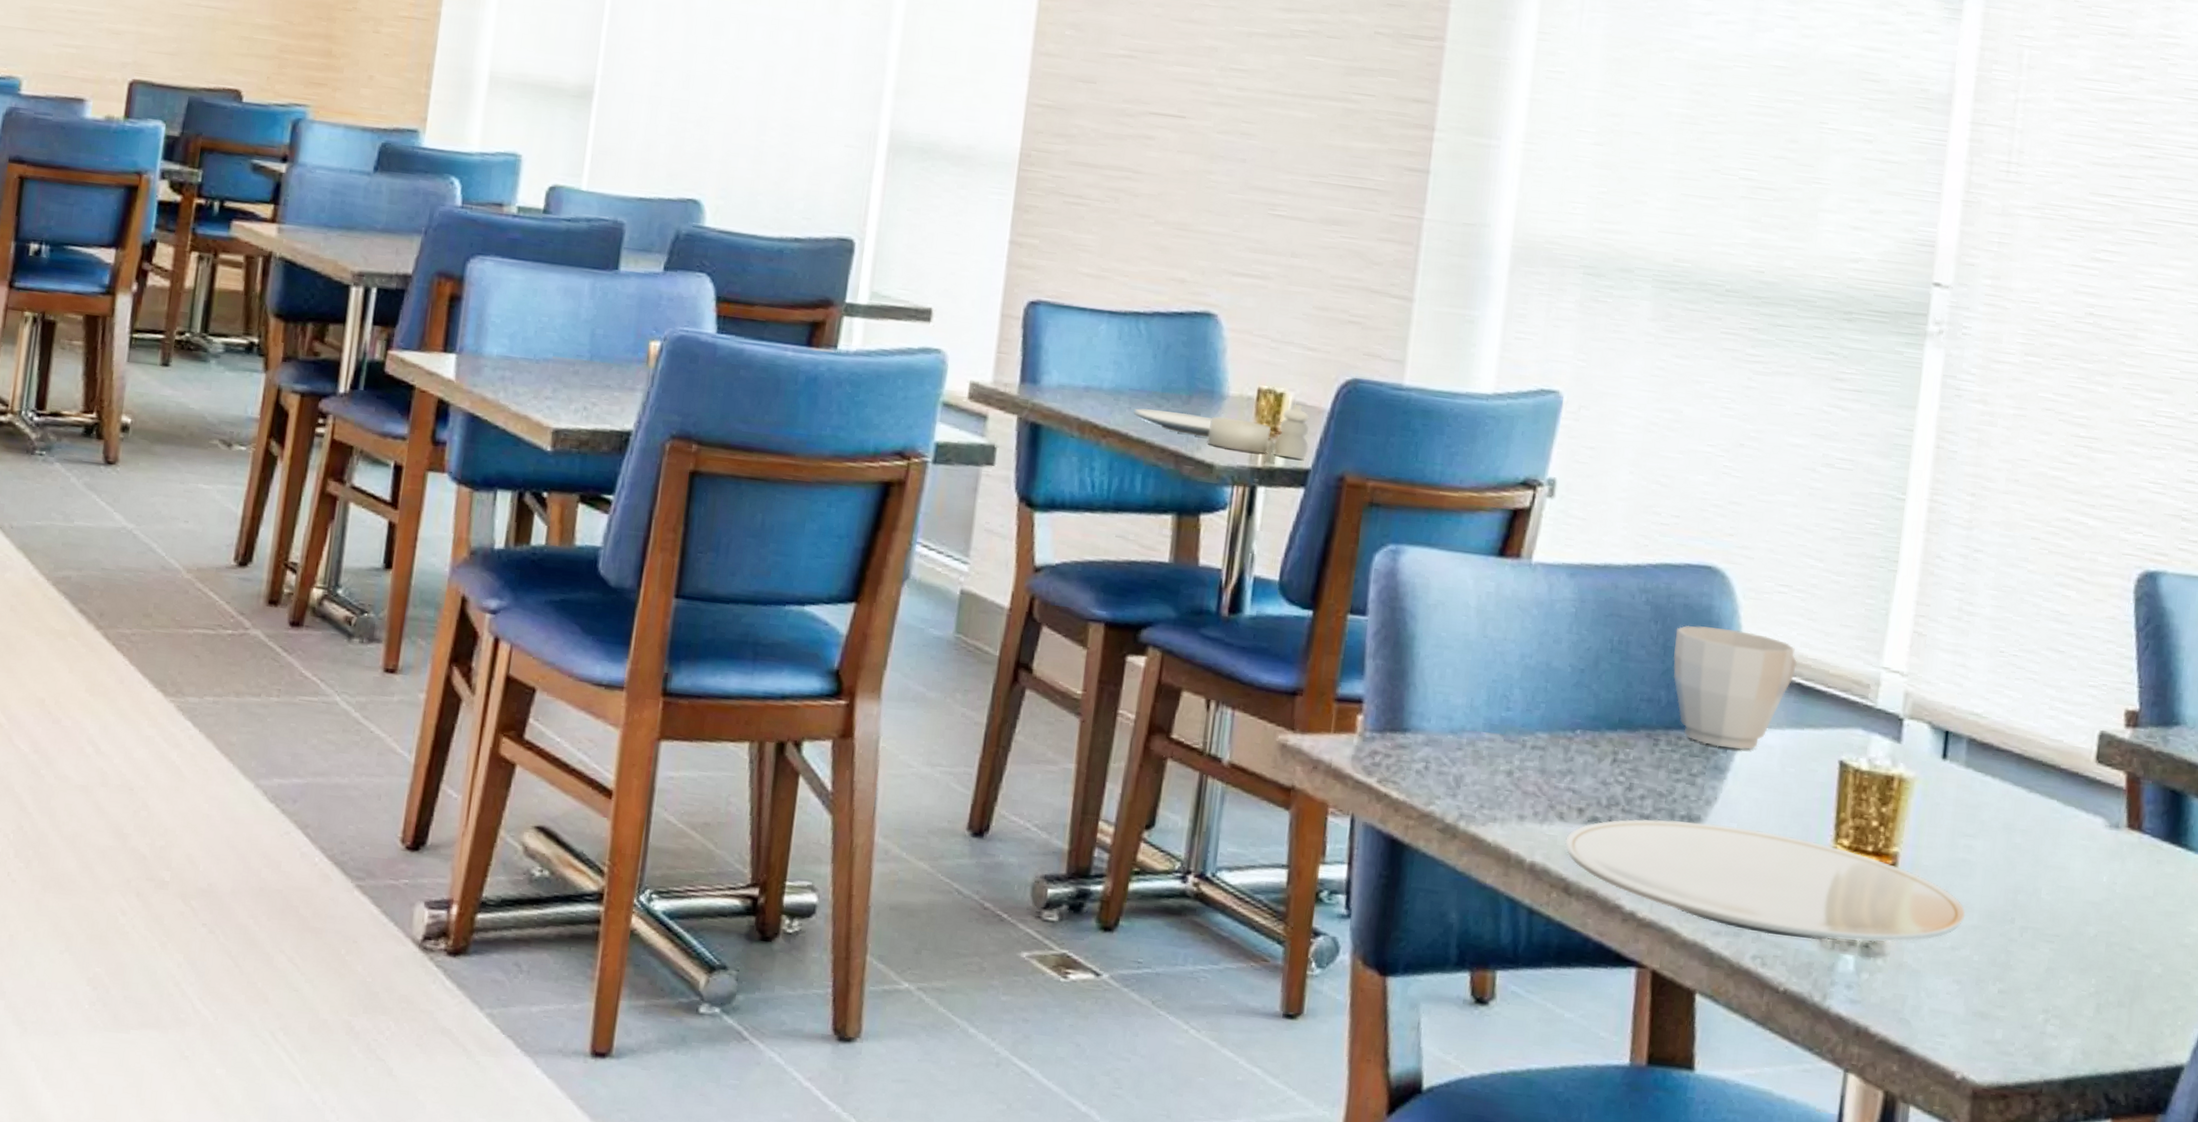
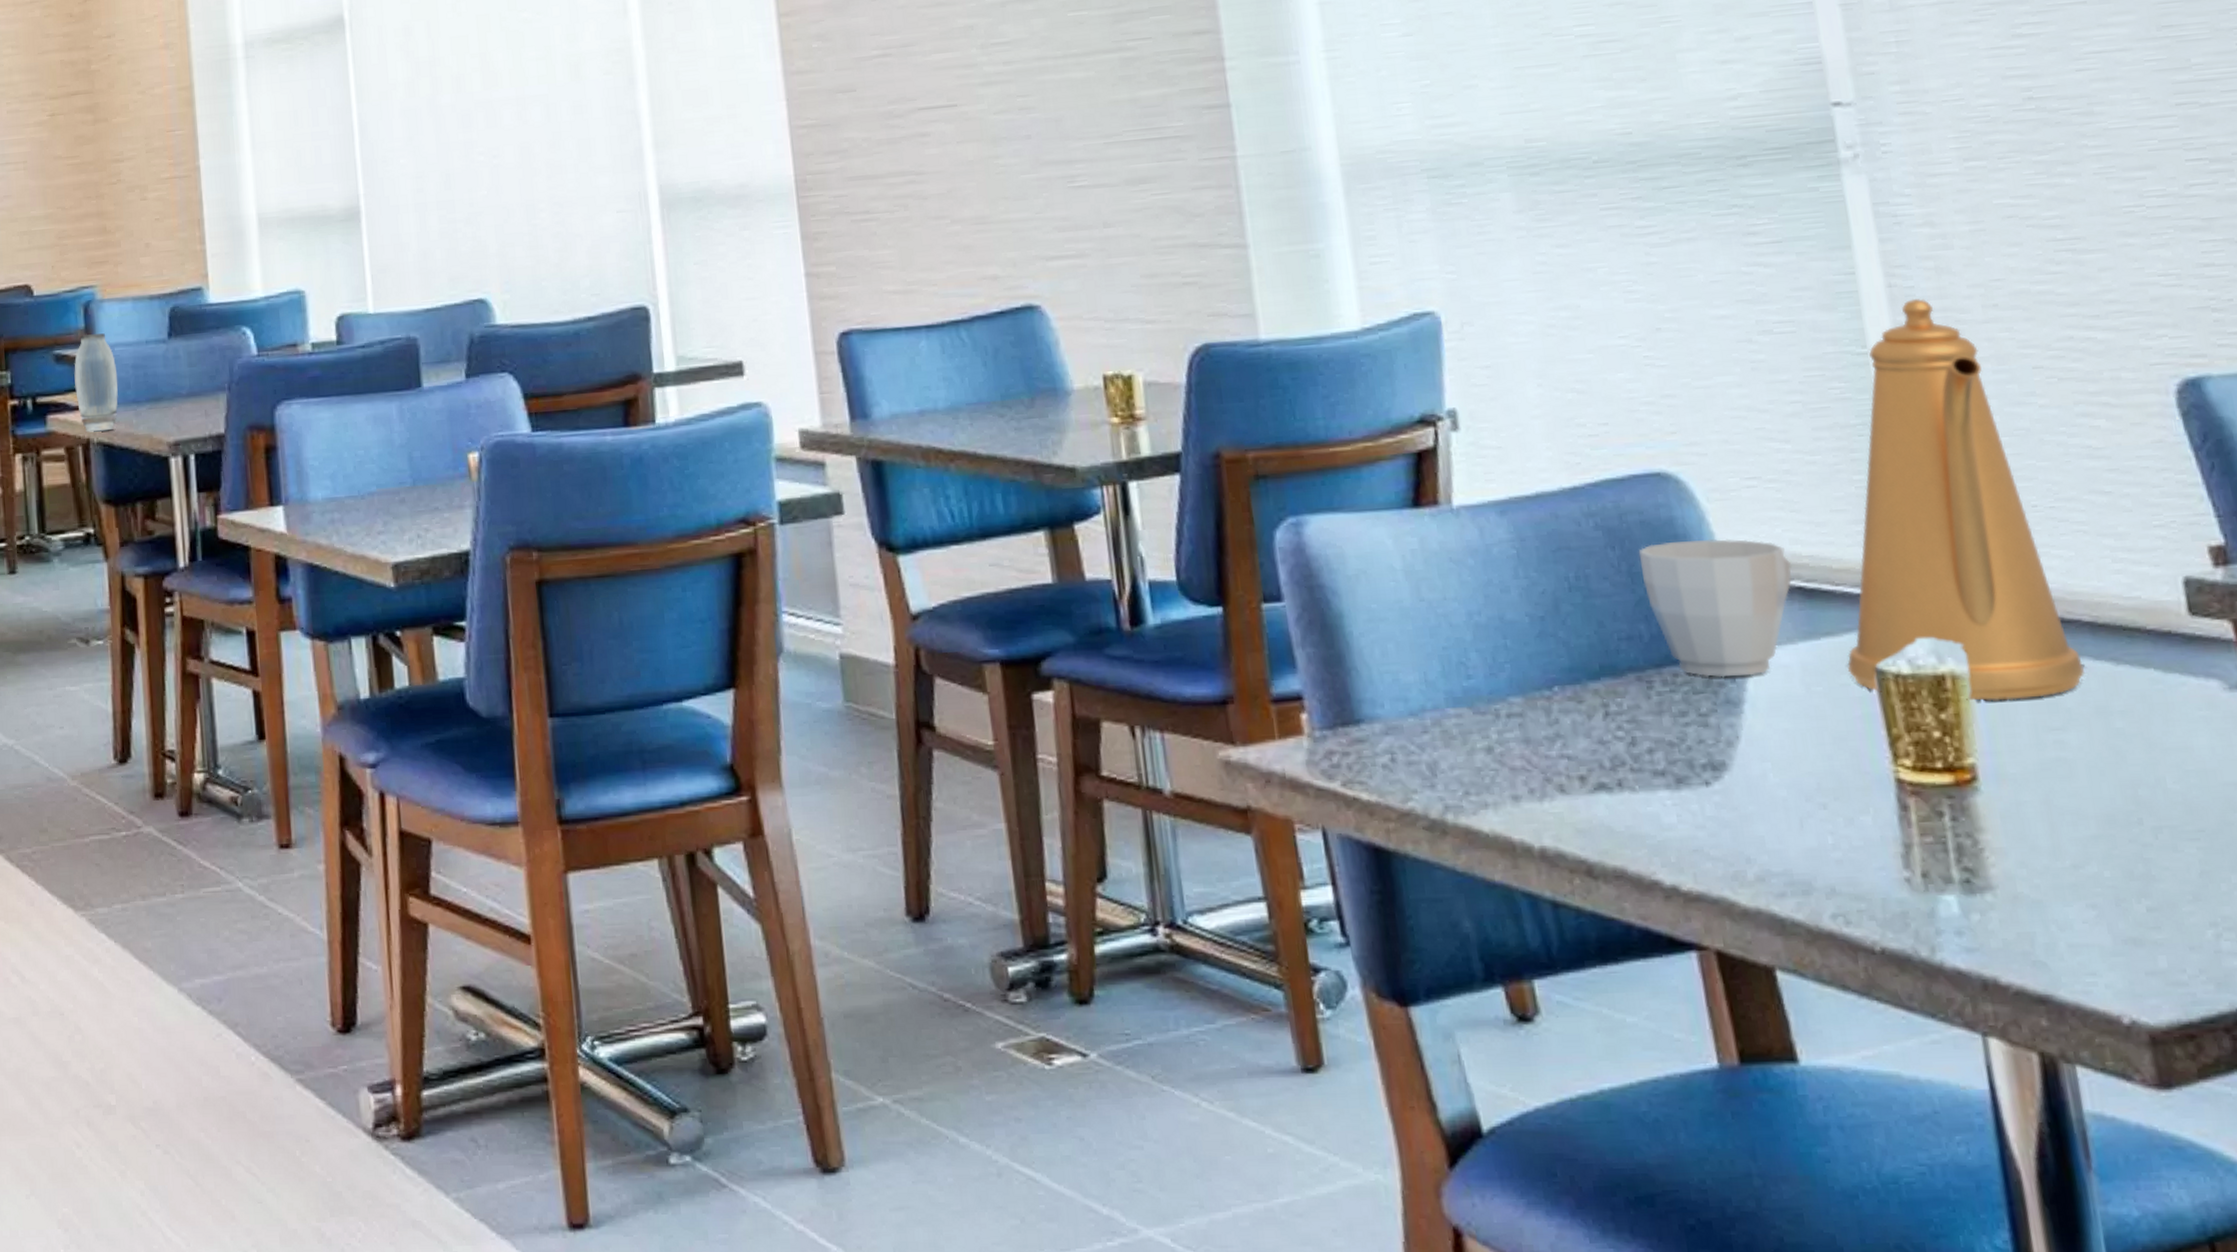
vase: none [266,150,315,248] -> present [74,333,119,433]
plate: present [1132,408,1212,437] -> none [974,417,1063,441]
sugar bowl: present [1207,403,1310,460] -> none [1060,384,1173,448]
plate: present [1565,819,1966,942] -> none [1573,766,2080,887]
coffee pot: none [1819,462,2004,808] -> present [1848,298,2085,701]

